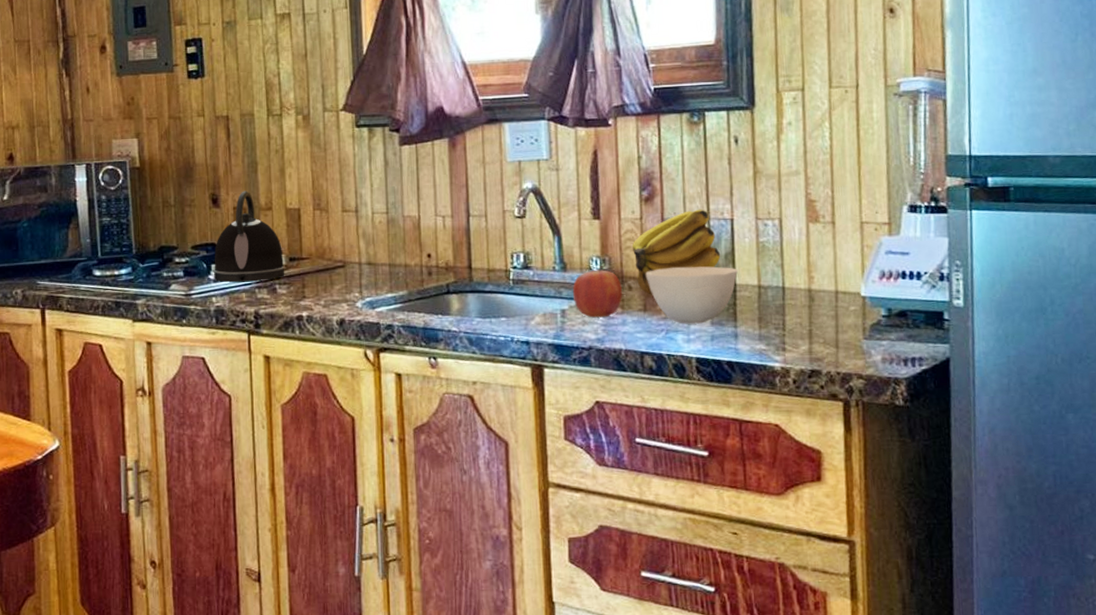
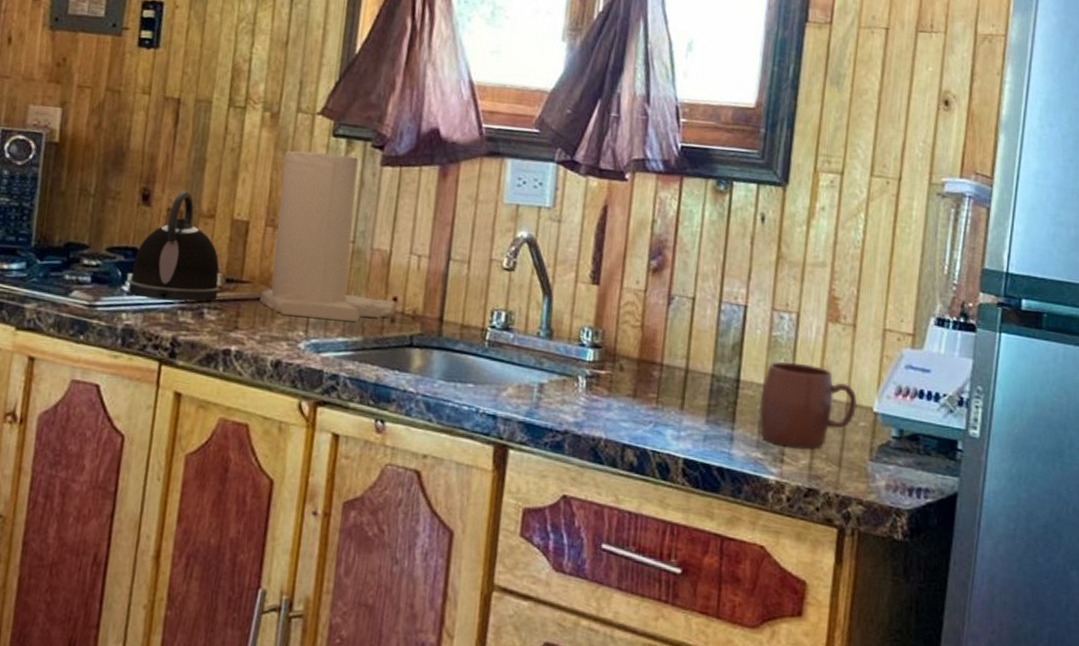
paper towel: none [319,141,431,281] -> present [260,150,397,322]
fruit: present [572,266,623,318] -> none [554,338,613,399]
banana: present [631,209,721,295] -> none [630,289,728,380]
bowl: present [645,266,738,324] -> none [640,350,744,420]
mug: none [757,262,846,336] -> present [760,362,858,449]

